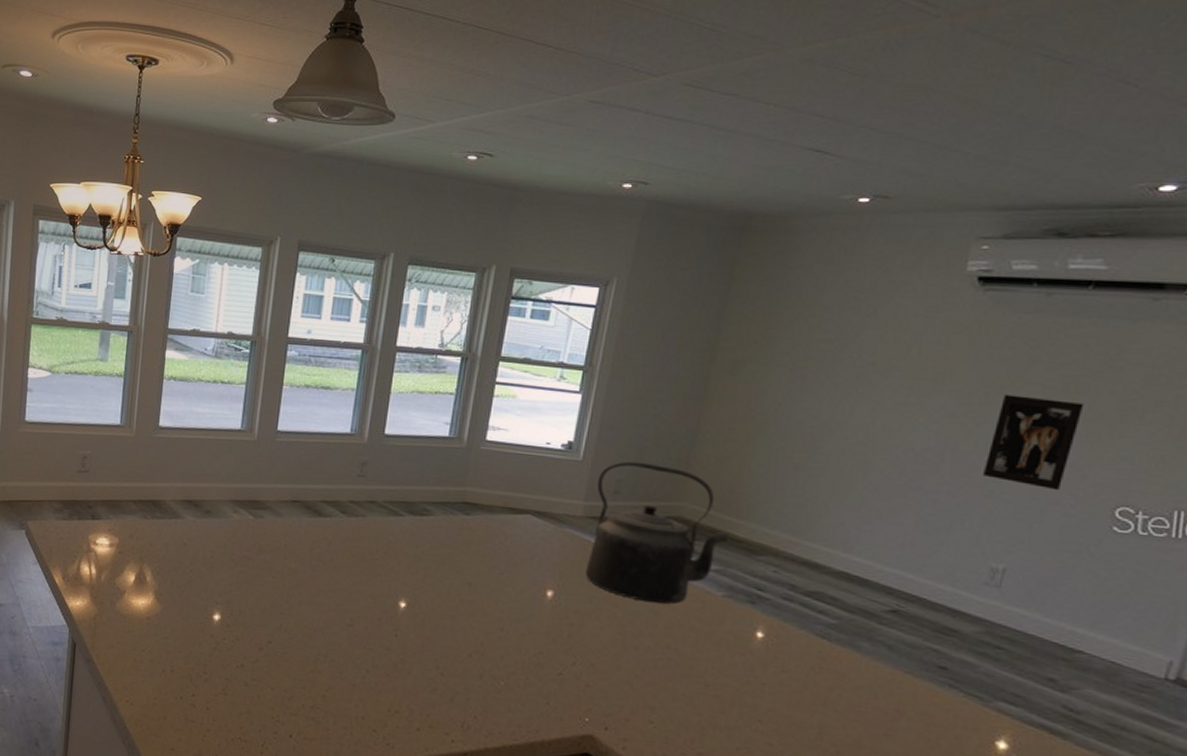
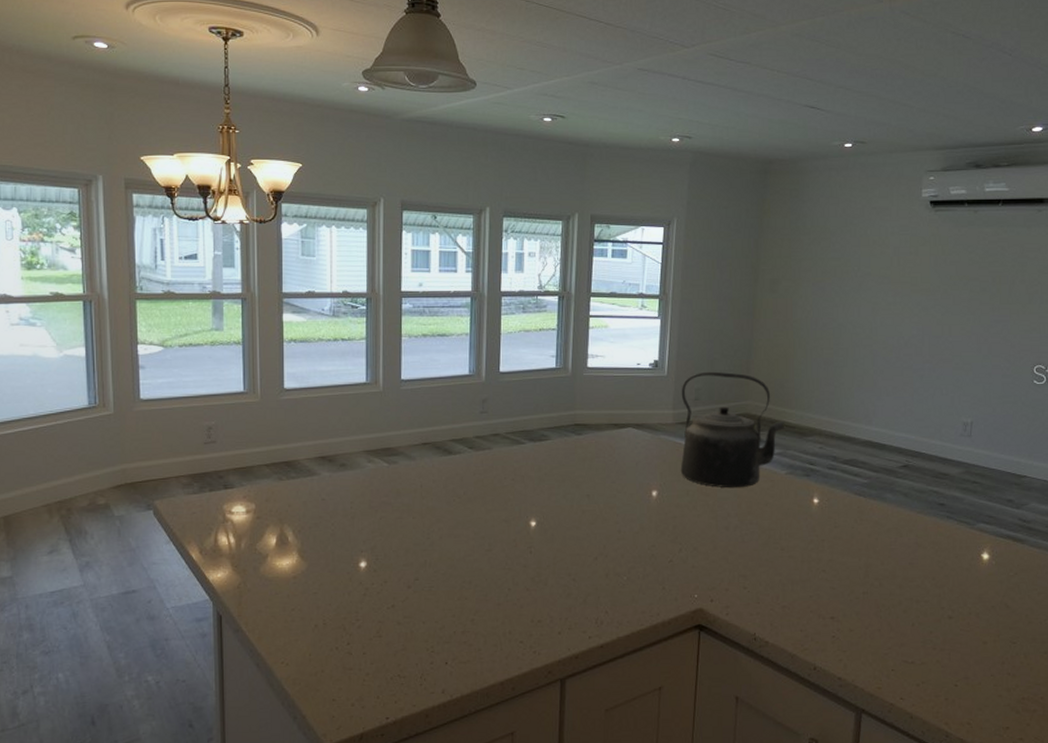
wall art: present [982,394,1085,491] -> none [949,289,1007,358]

